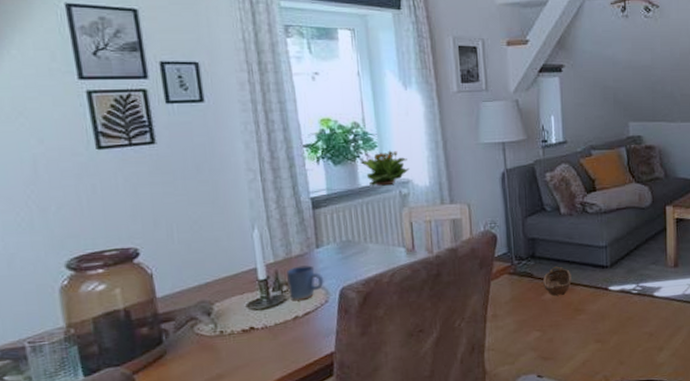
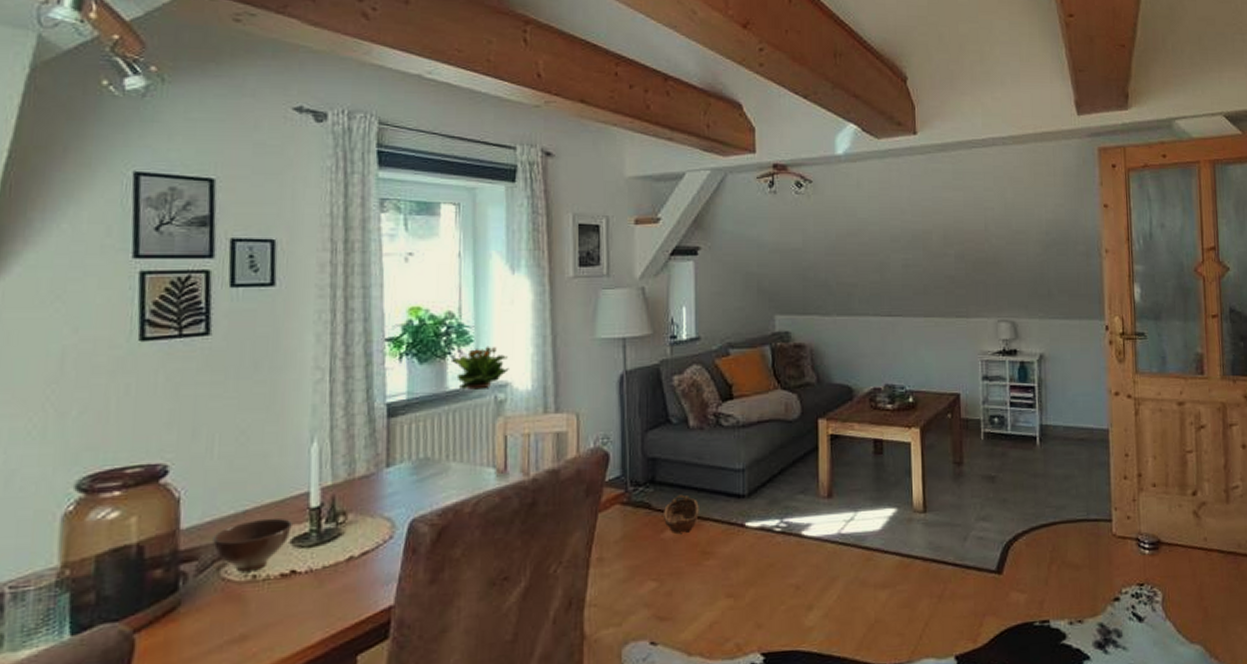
bowl: none [184,288,247,329] -> present [213,517,294,572]
mug: present [285,265,324,300] -> none [344,489,391,535]

